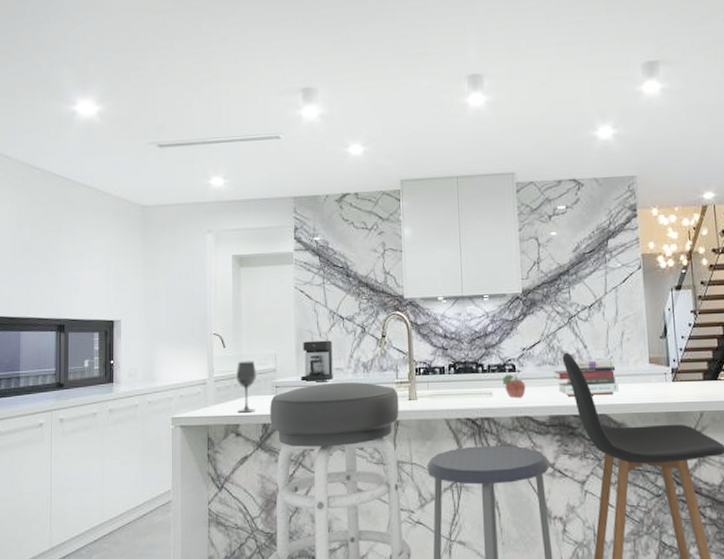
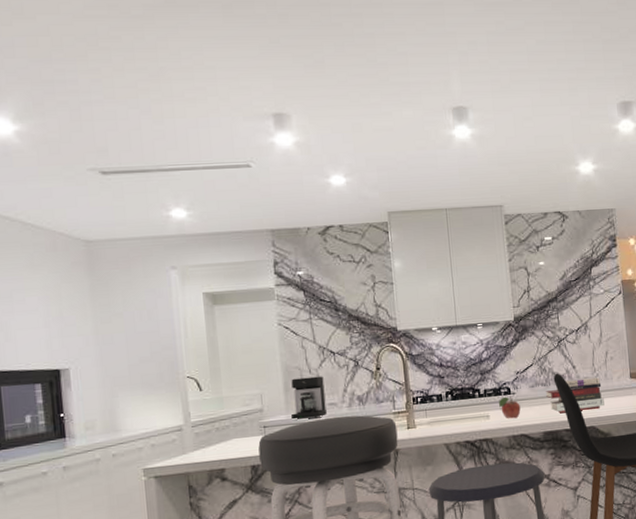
wine glass: present [236,361,256,413] -> none [216,402,242,457]

